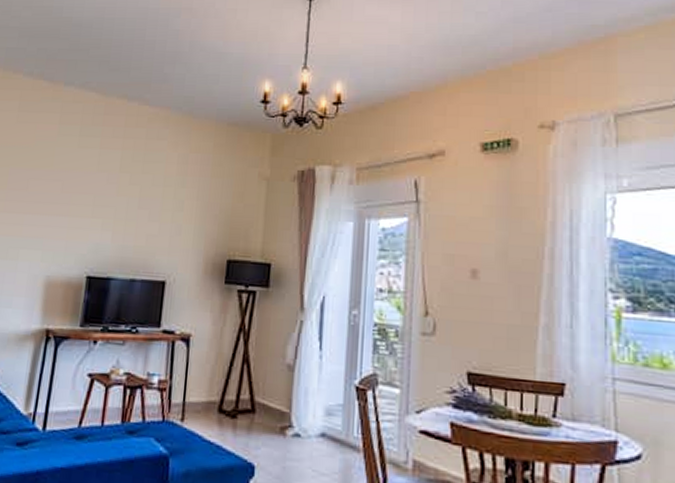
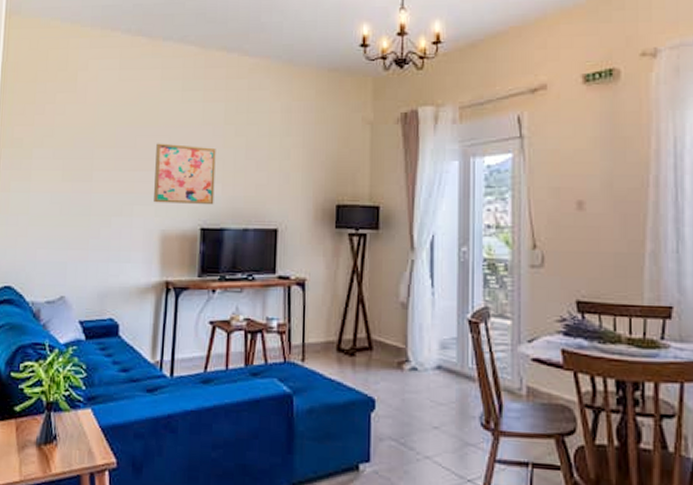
wall art: none [41,187,109,253] -> present [154,143,216,205]

